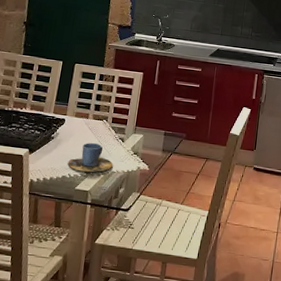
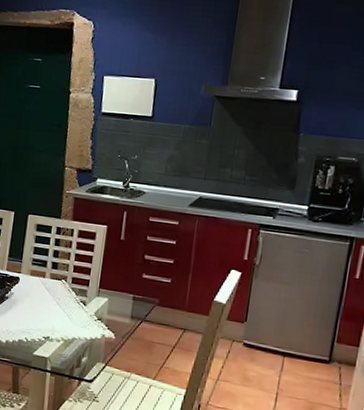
cup: present [67,142,113,173] -> none [24,304,75,338]

